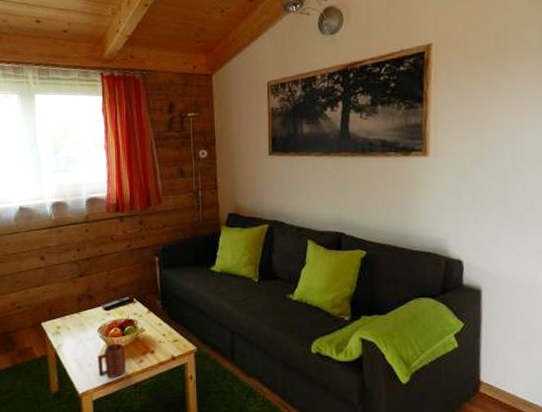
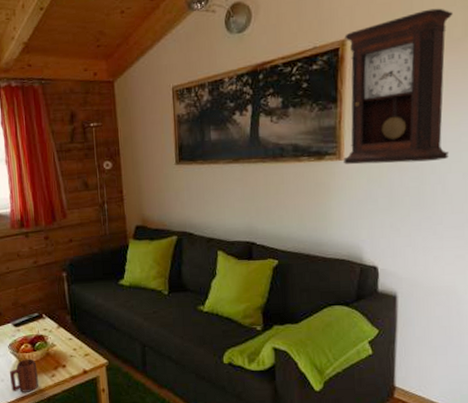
pendulum clock: none [429,19,530,161] -> present [344,8,453,165]

